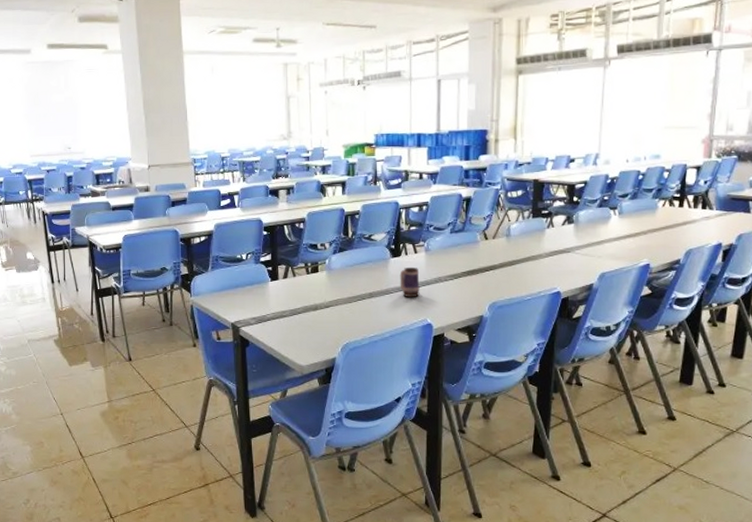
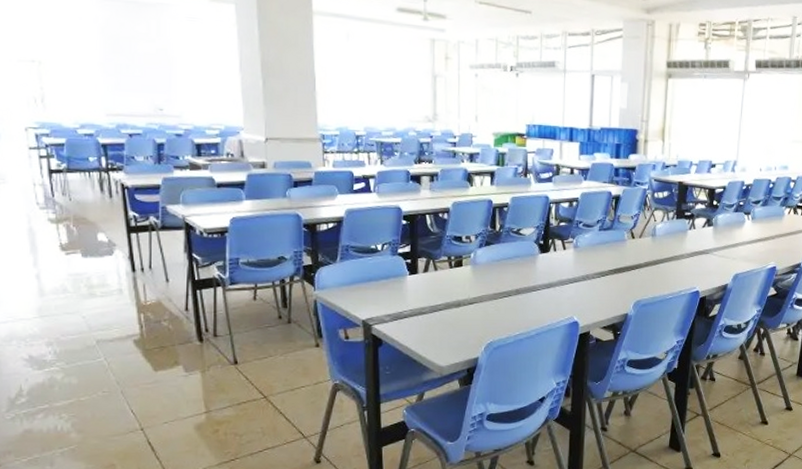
mug: present [399,268,420,298] -> none [547,264,568,295]

